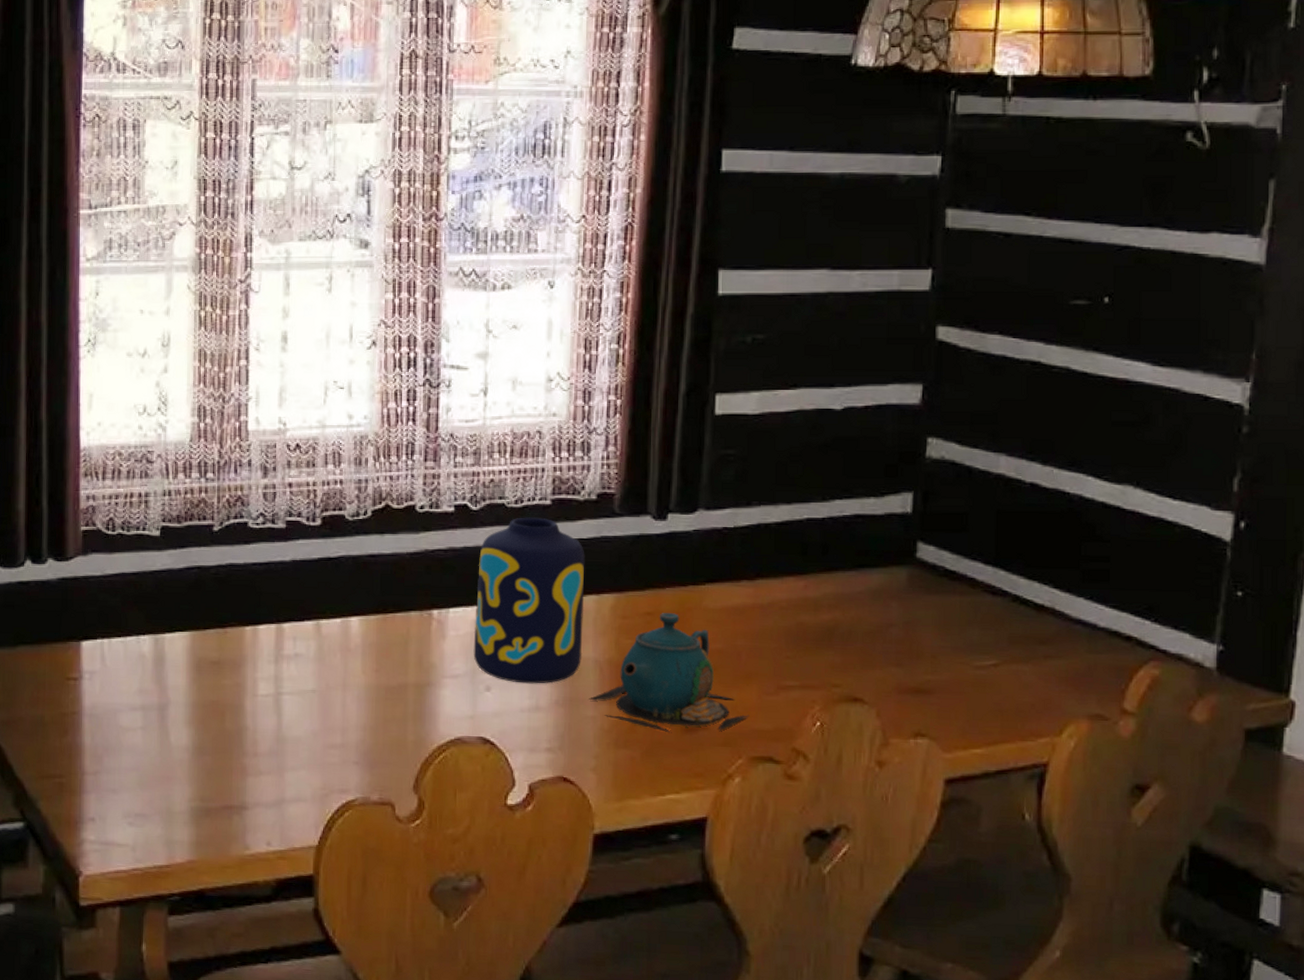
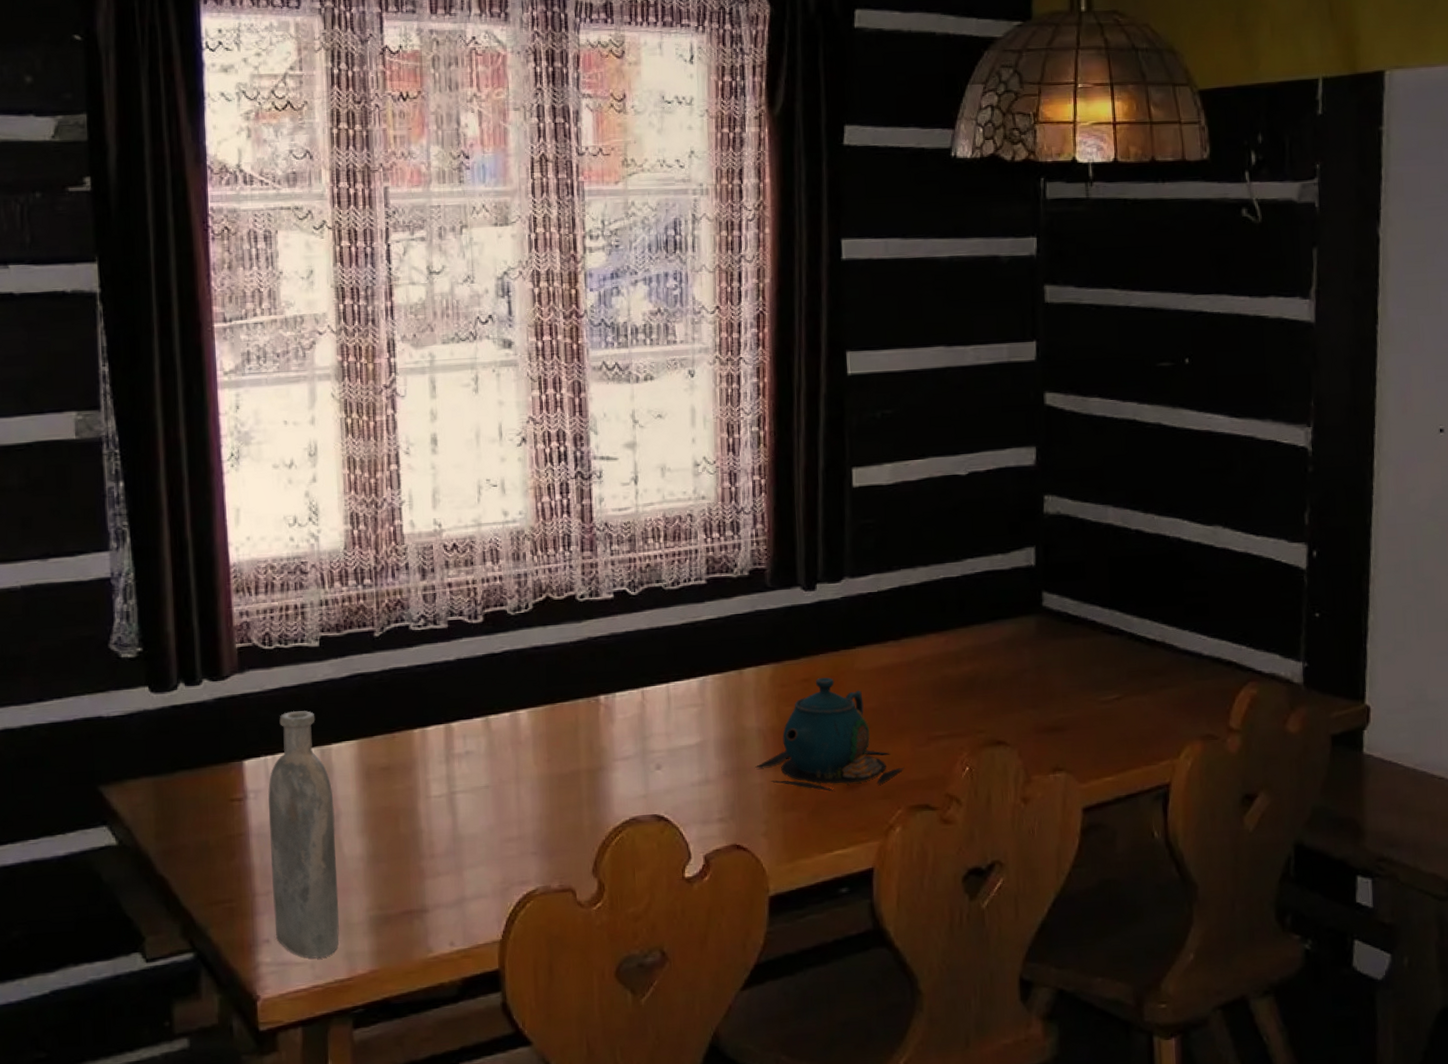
bottle: none [100,597,164,842] -> present [268,710,340,958]
vase: present [473,517,585,684] -> none [640,597,746,759]

